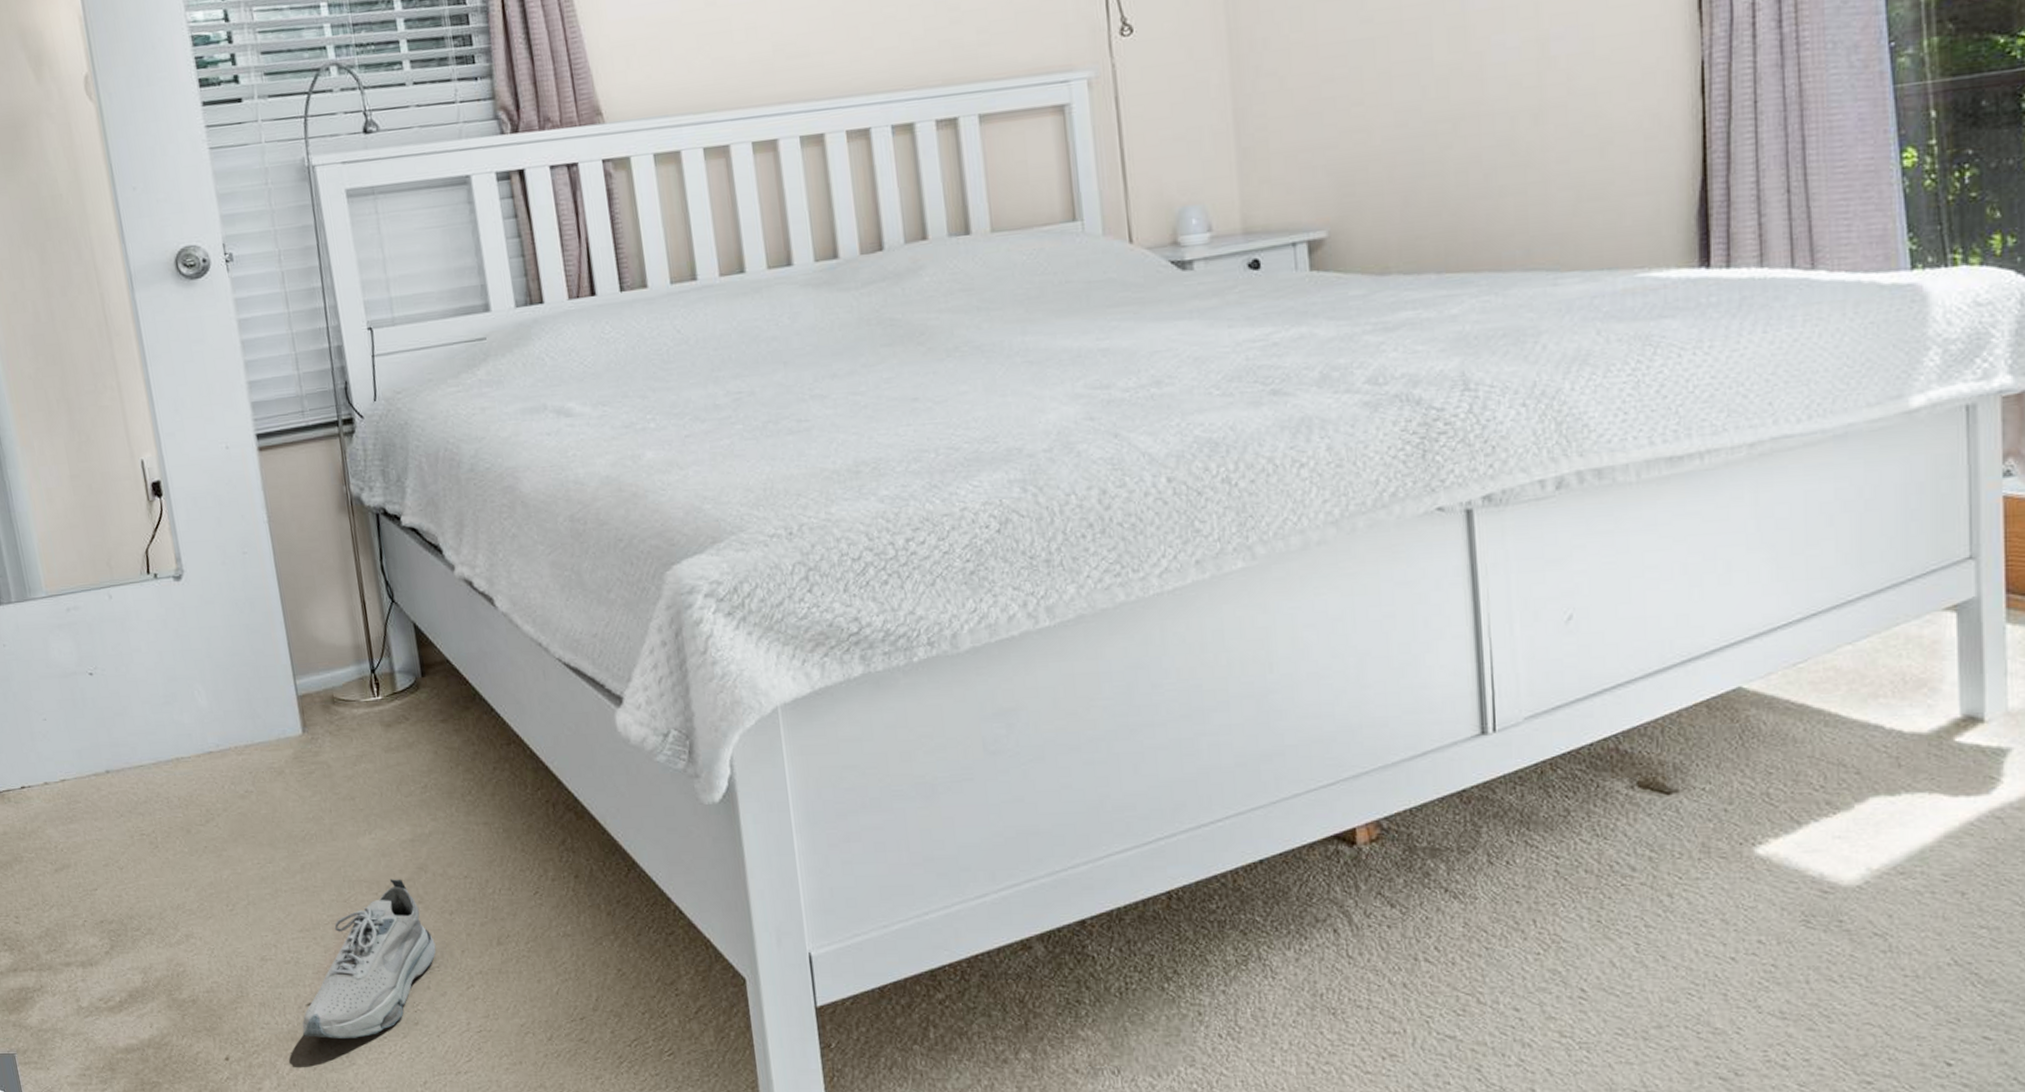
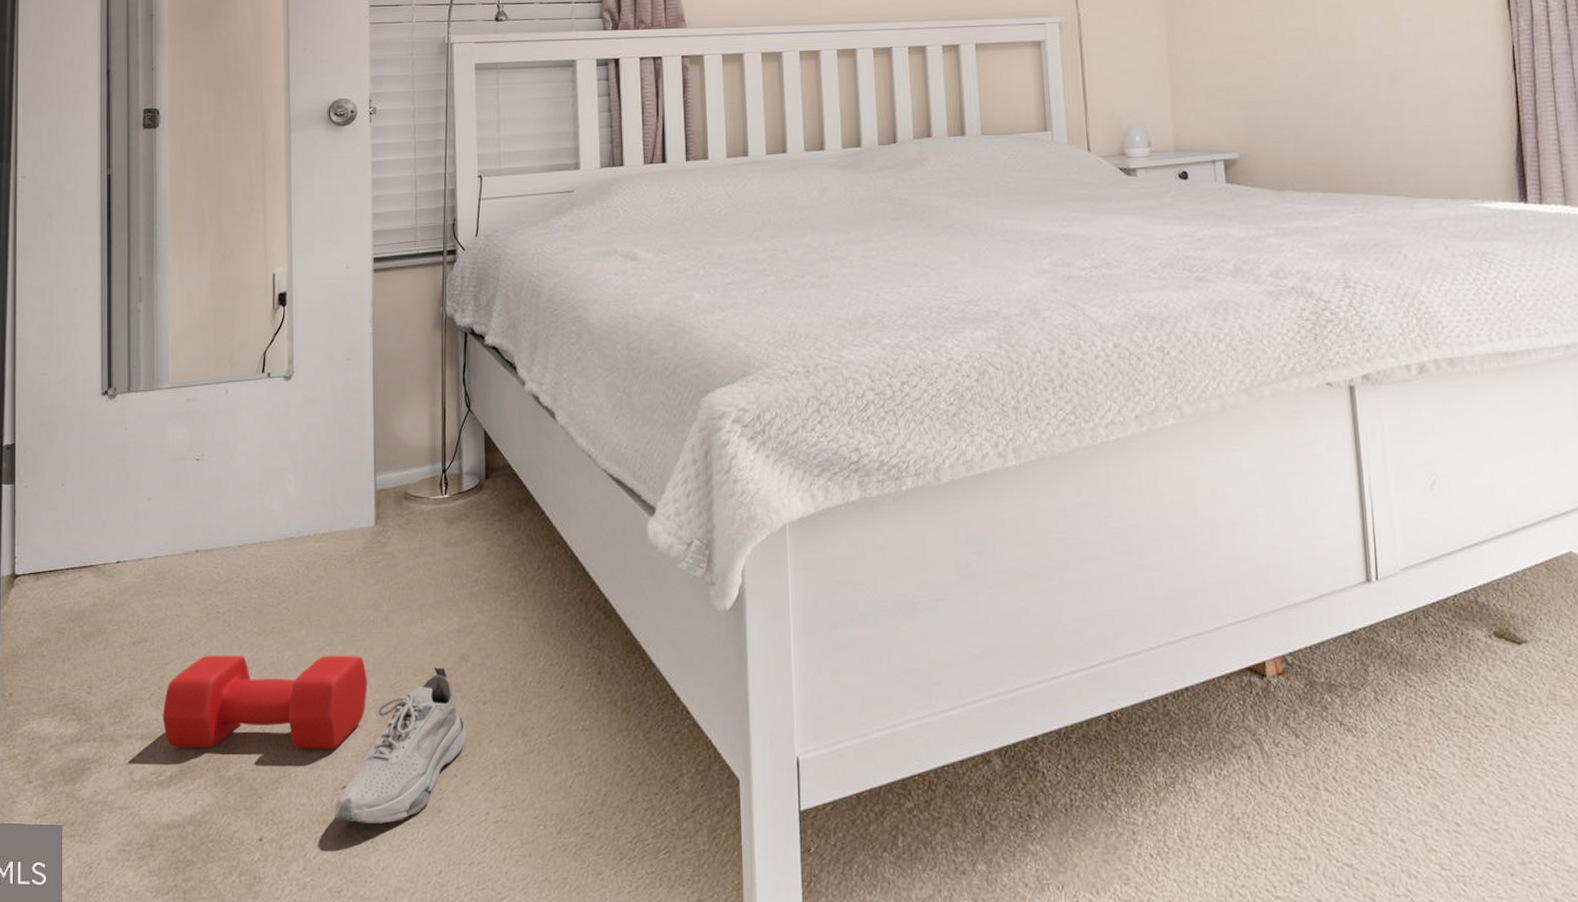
dumbbell: none [99,872,320,972] -> present [162,655,368,749]

